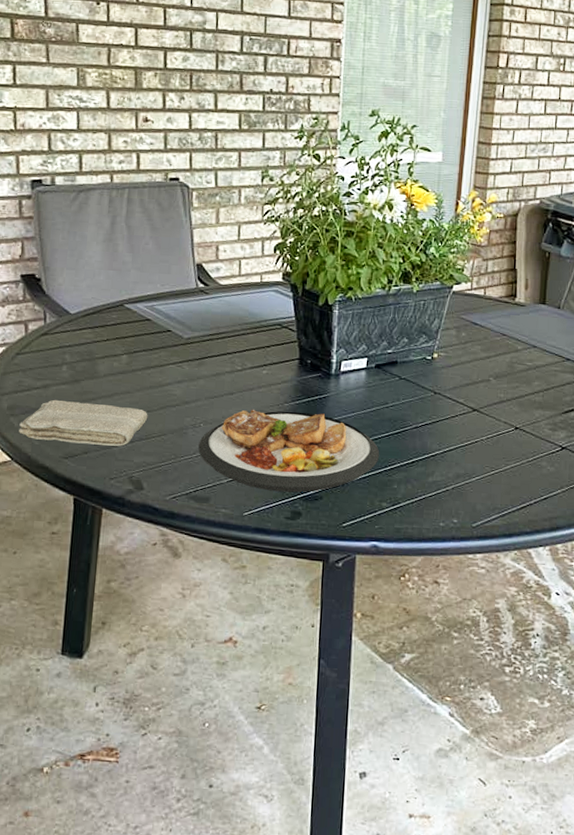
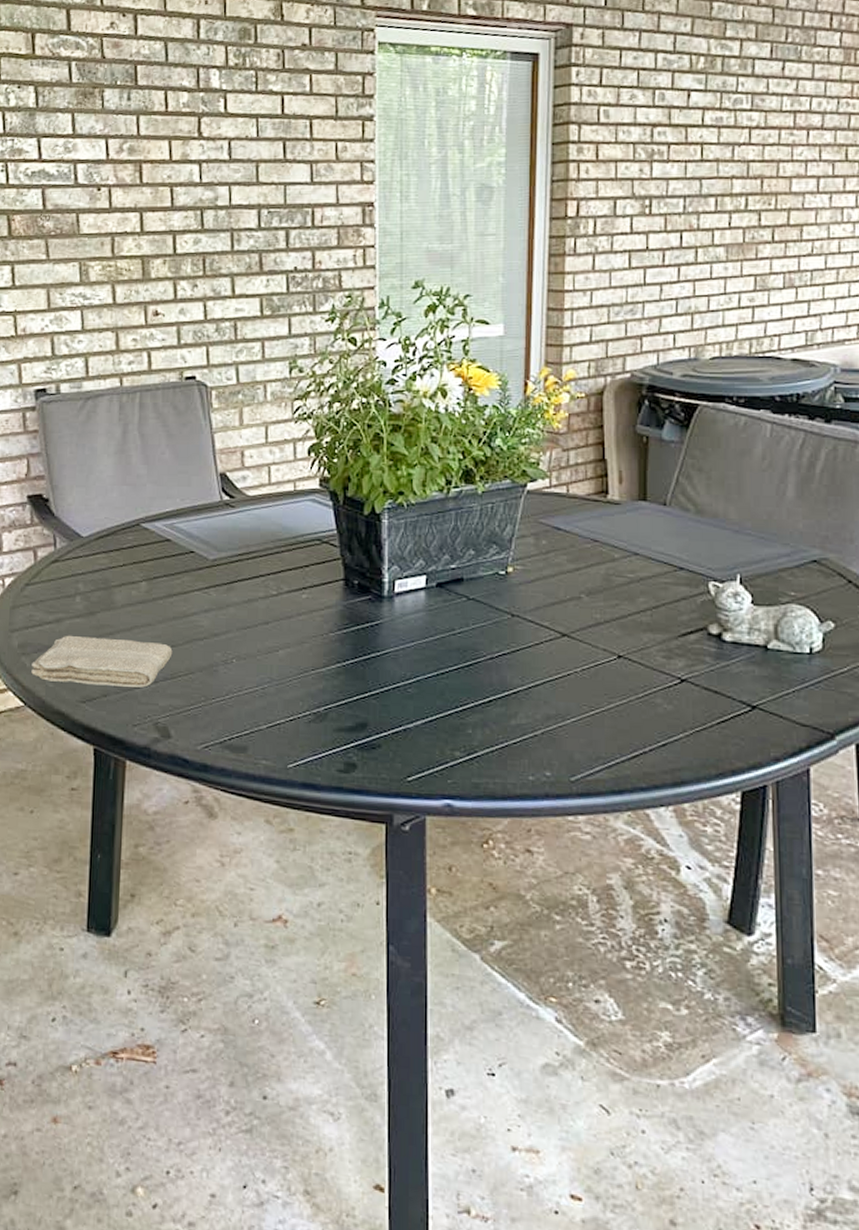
plate: present [198,409,380,493] -> none [232,640,448,740]

